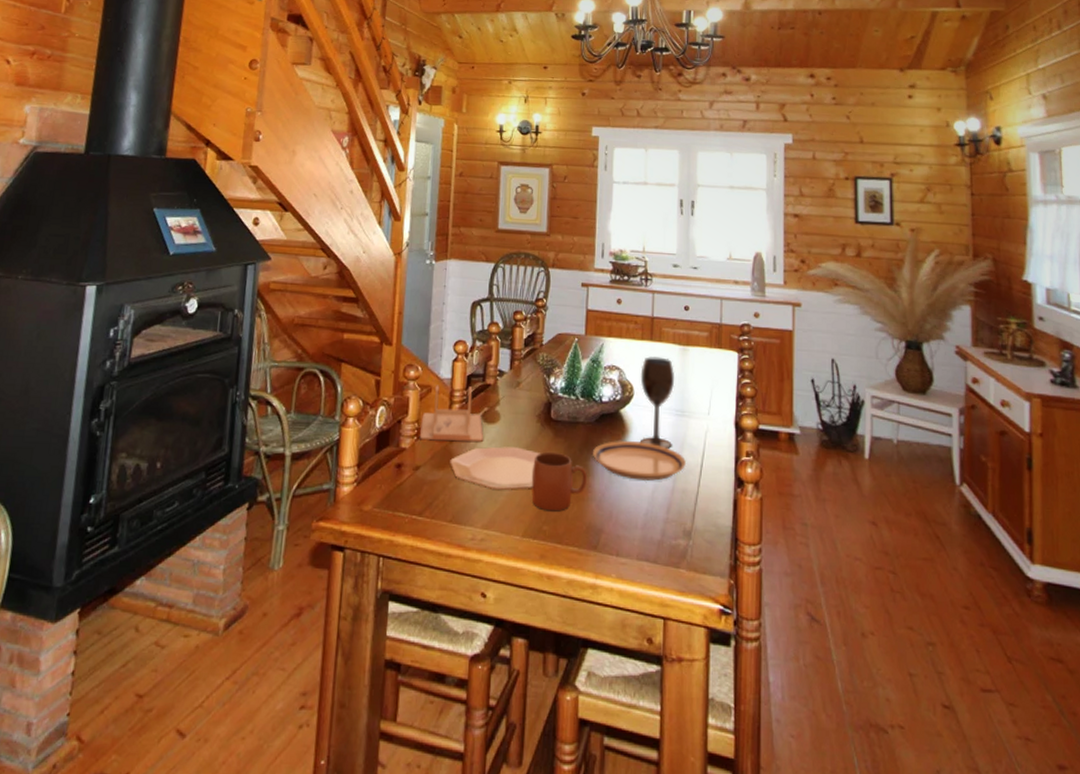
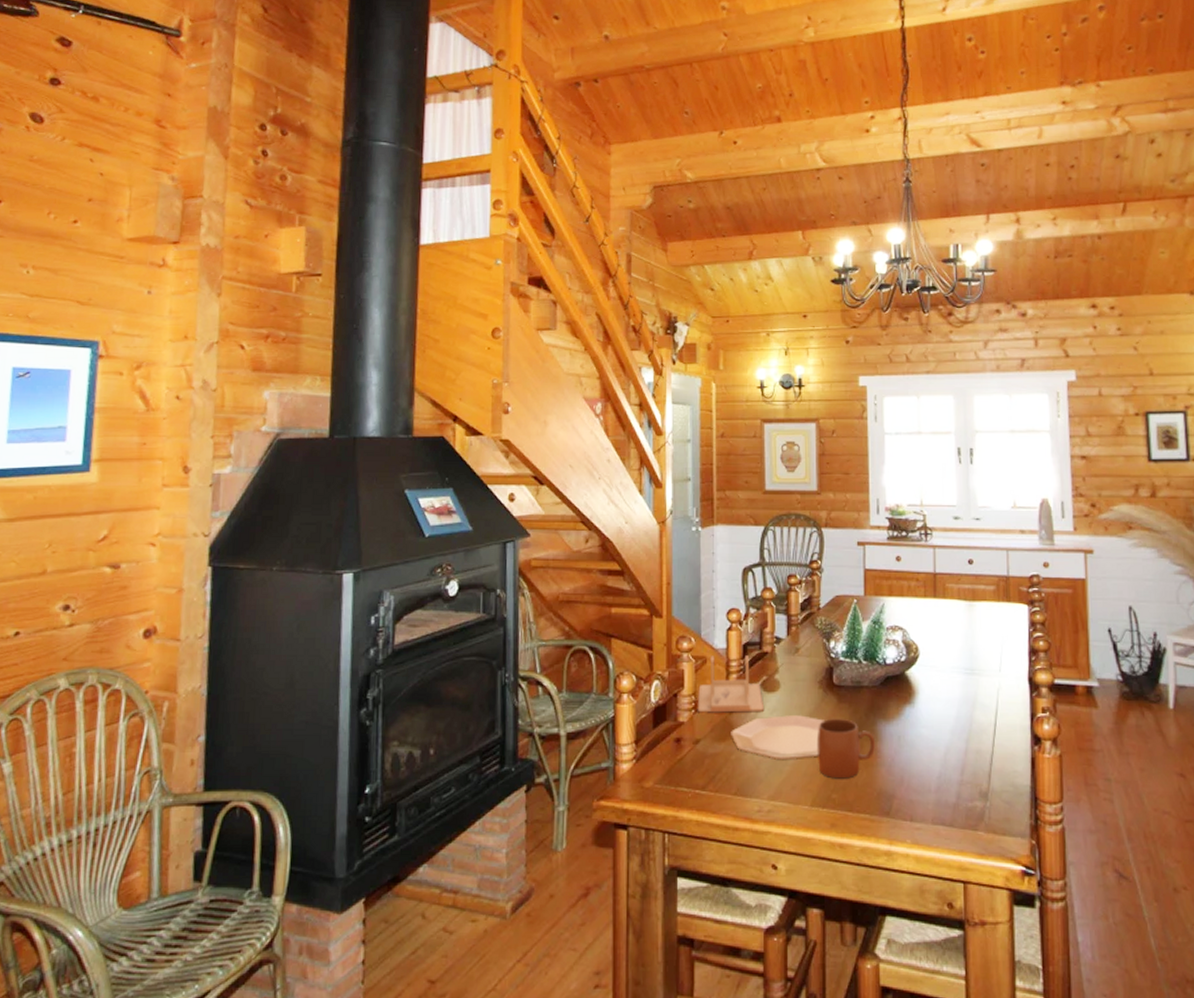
plate: present [593,441,686,481] -> none [880,703,978,743]
wine glass: present [640,357,675,449] -> none [925,615,963,709]

